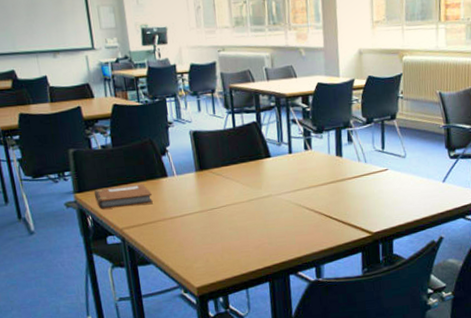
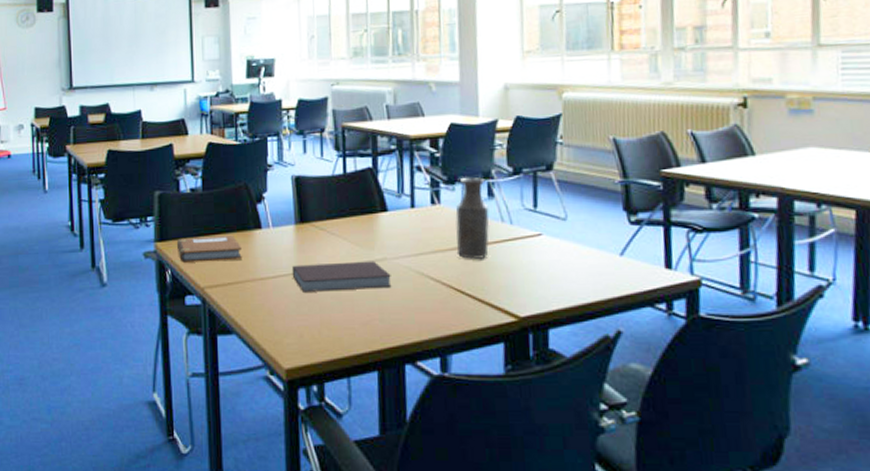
notebook: none [195,197,277,226] -> present [291,261,392,292]
bottle: none [323,126,350,192] -> present [455,176,490,260]

